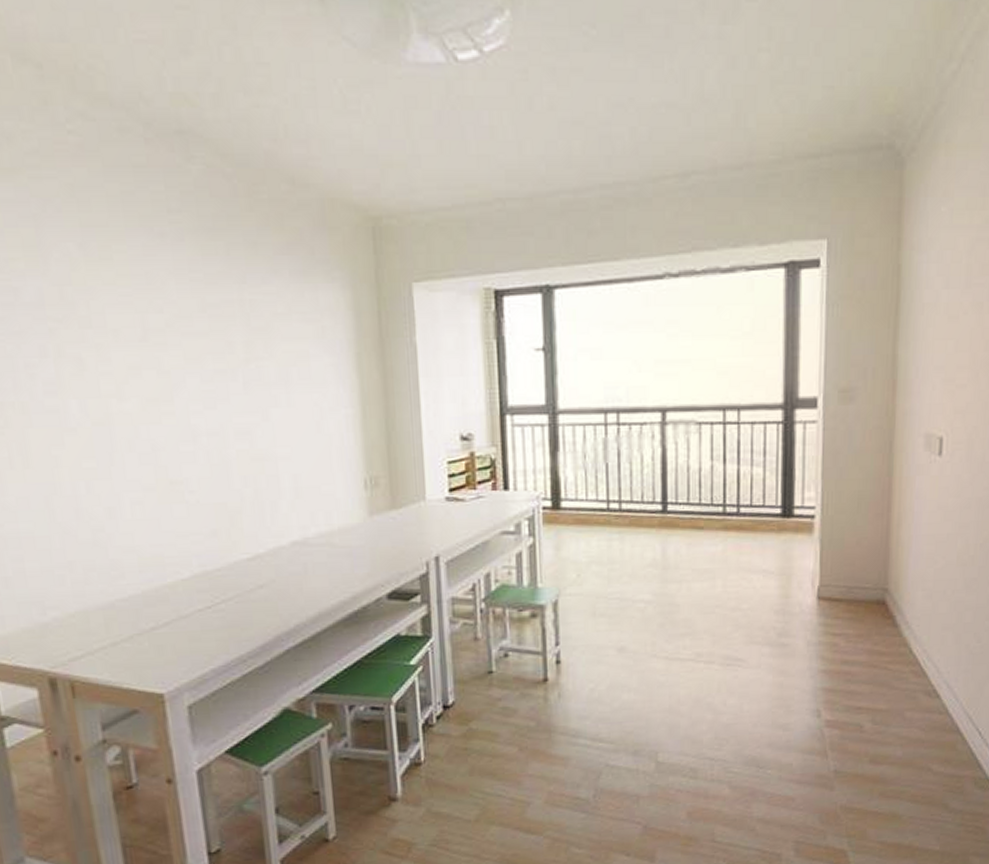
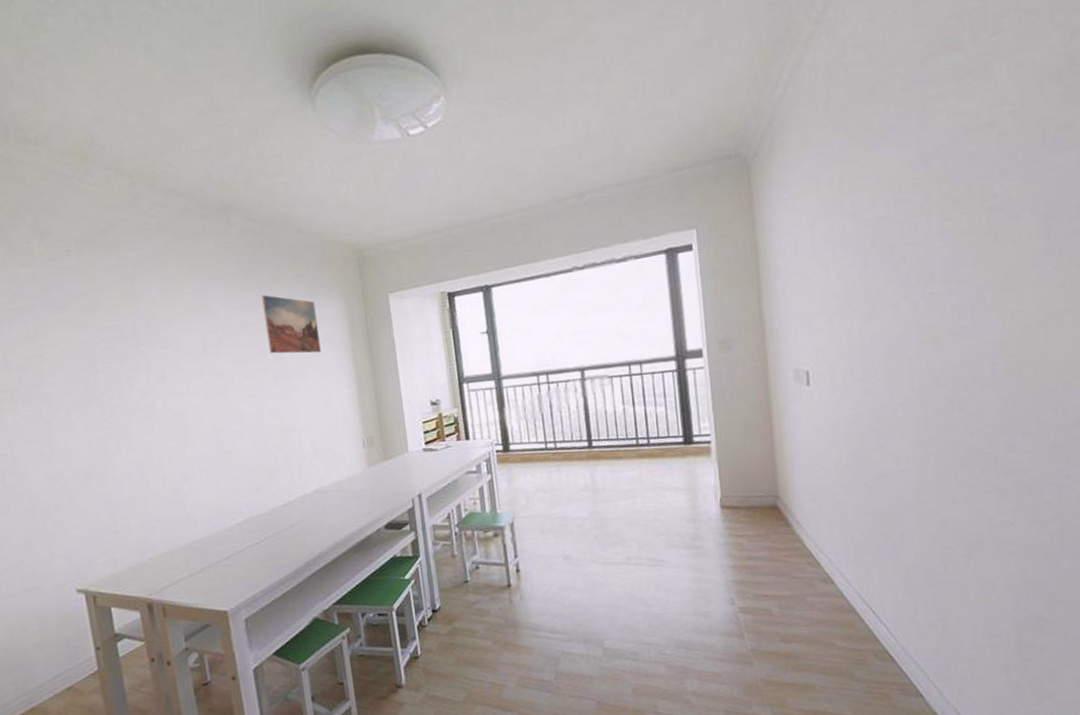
wall art: none [231,267,313,355] -> present [262,295,321,354]

